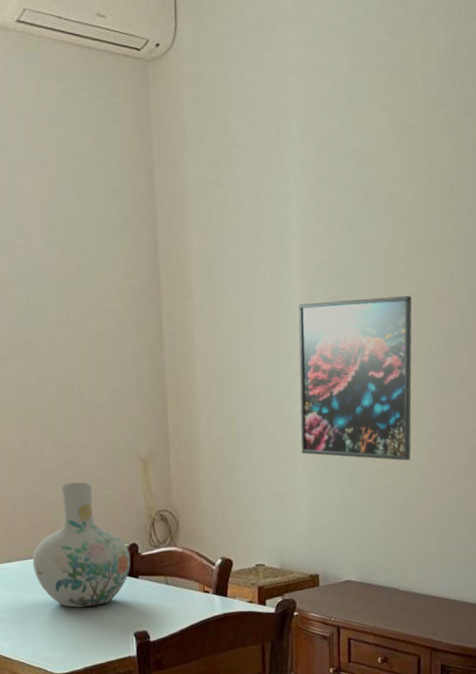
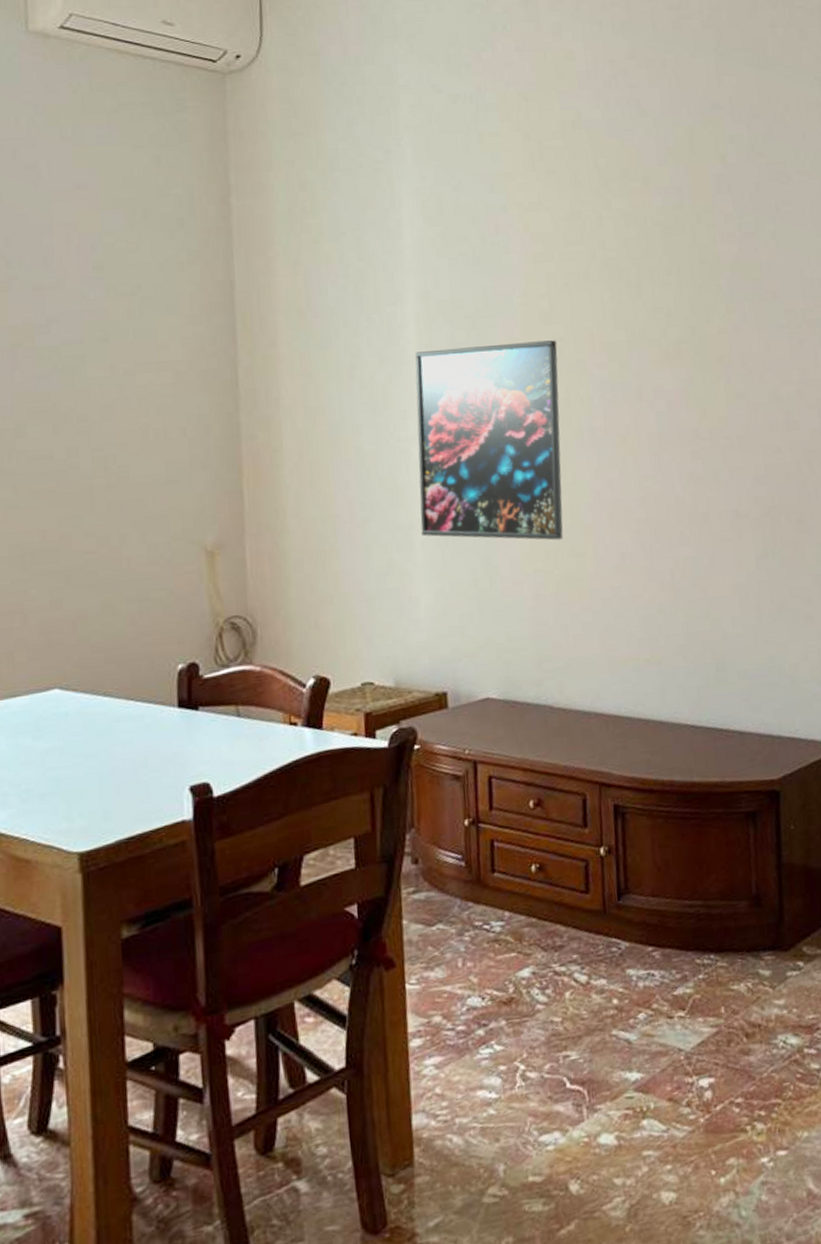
vase: present [32,482,131,608] -> none [47,583,188,756]

